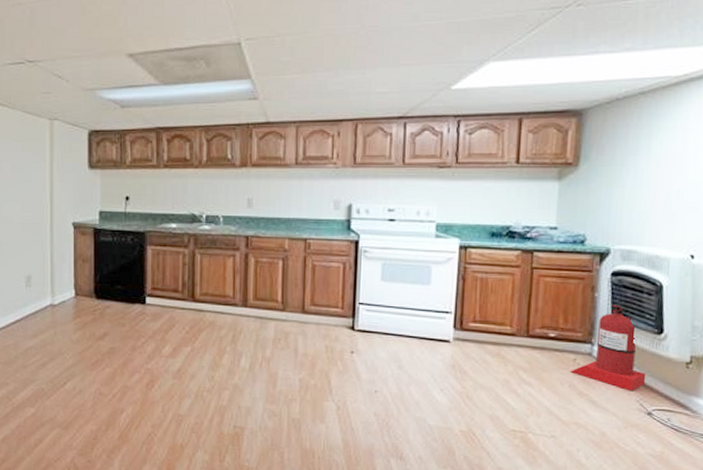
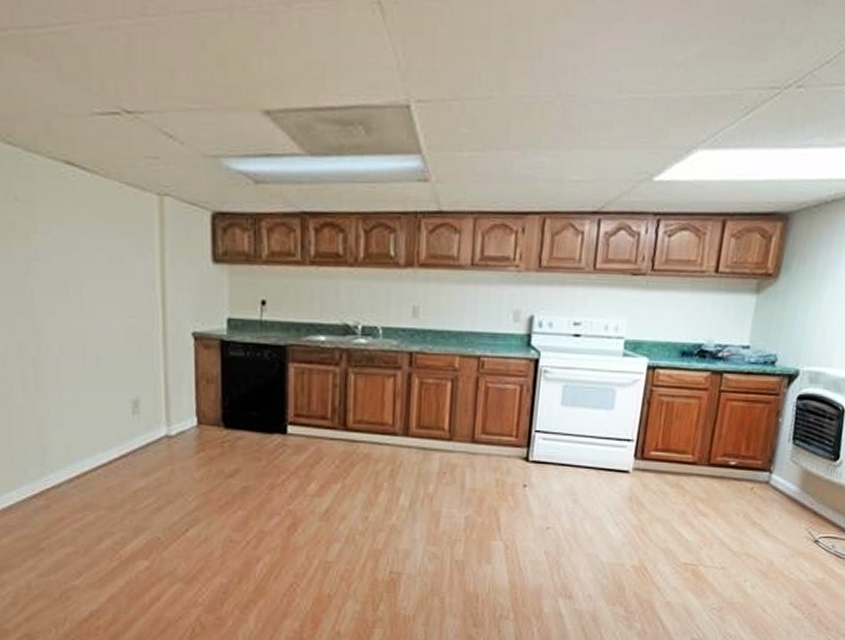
fire extinguisher: present [570,304,646,391] -> none [746,430,818,520]

